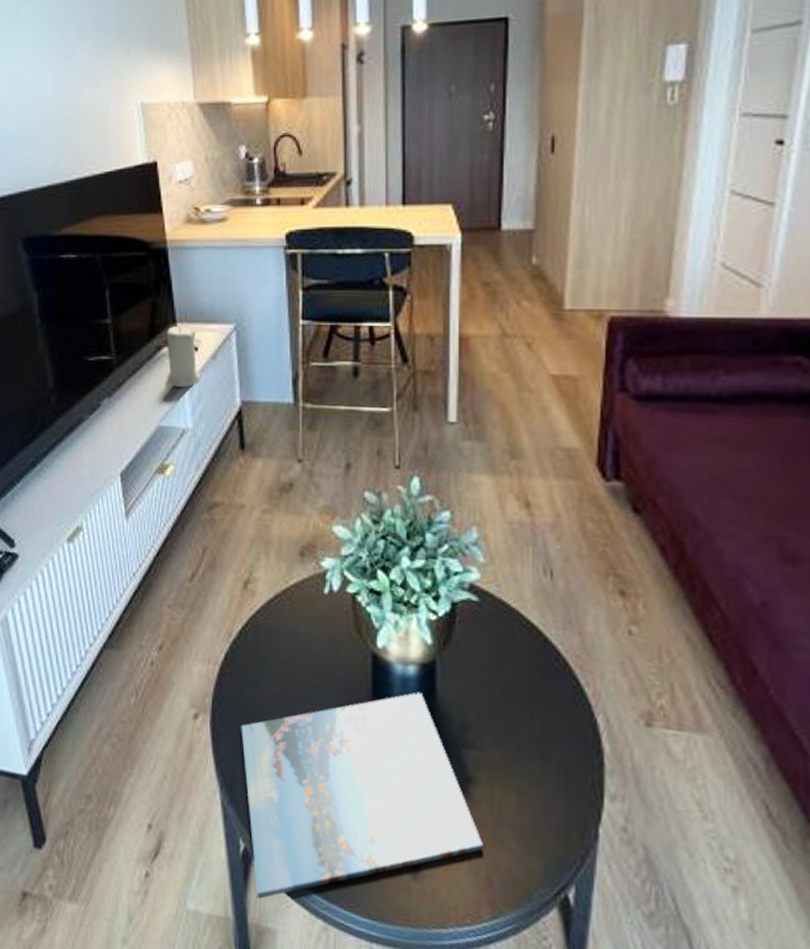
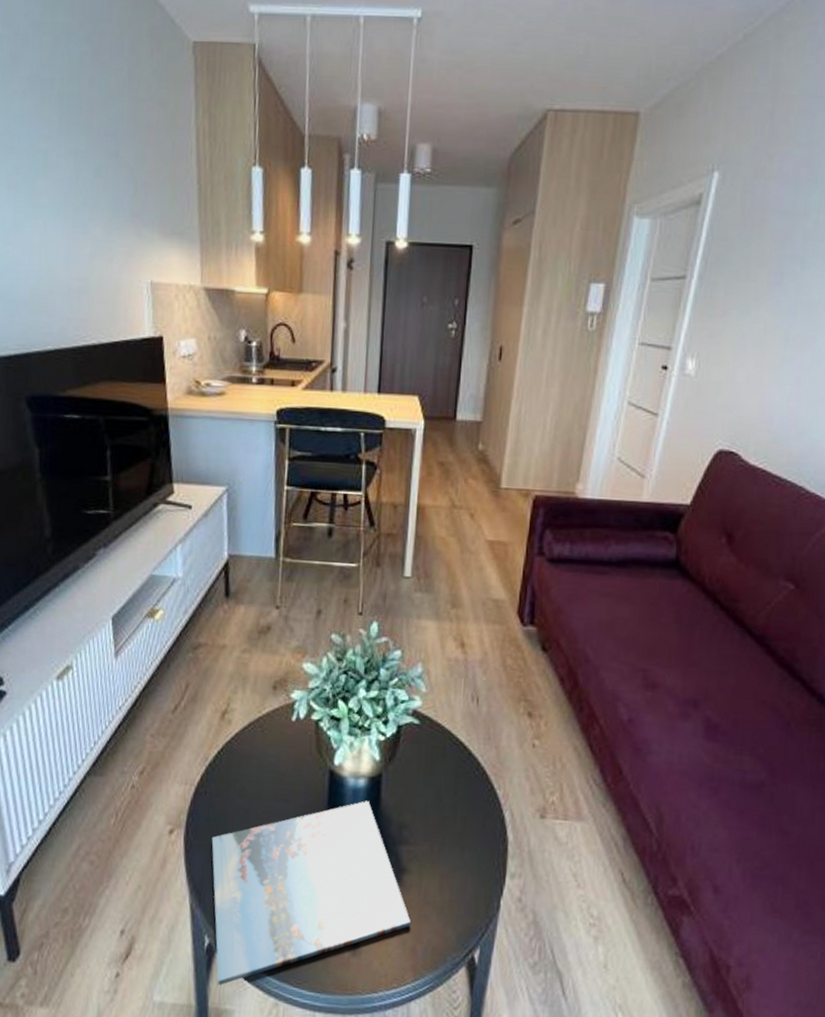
candle: present [165,325,201,388] -> none [159,485,193,542]

